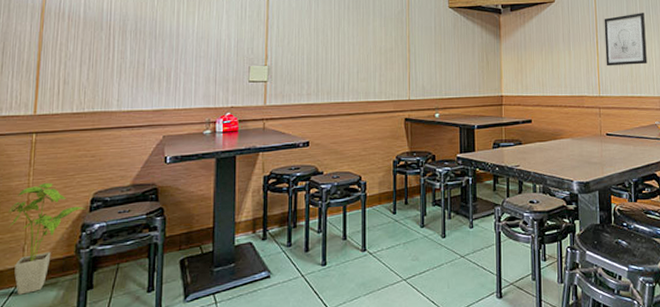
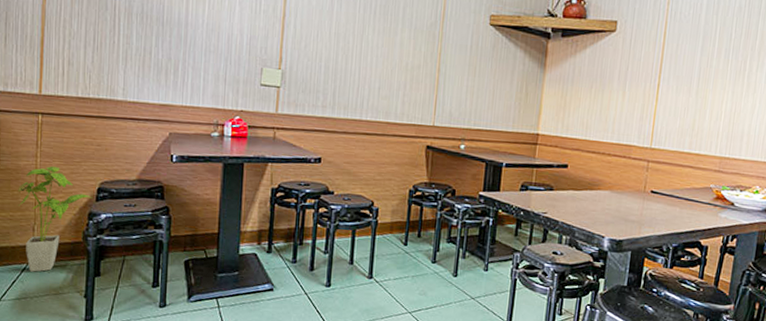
wall art: present [604,13,647,66] -> none [665,55,722,117]

